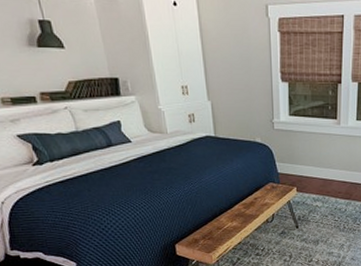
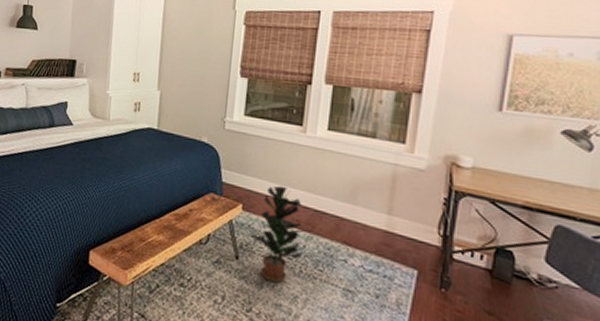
potted plant: none [304,168,344,239] -> present [249,185,304,283]

